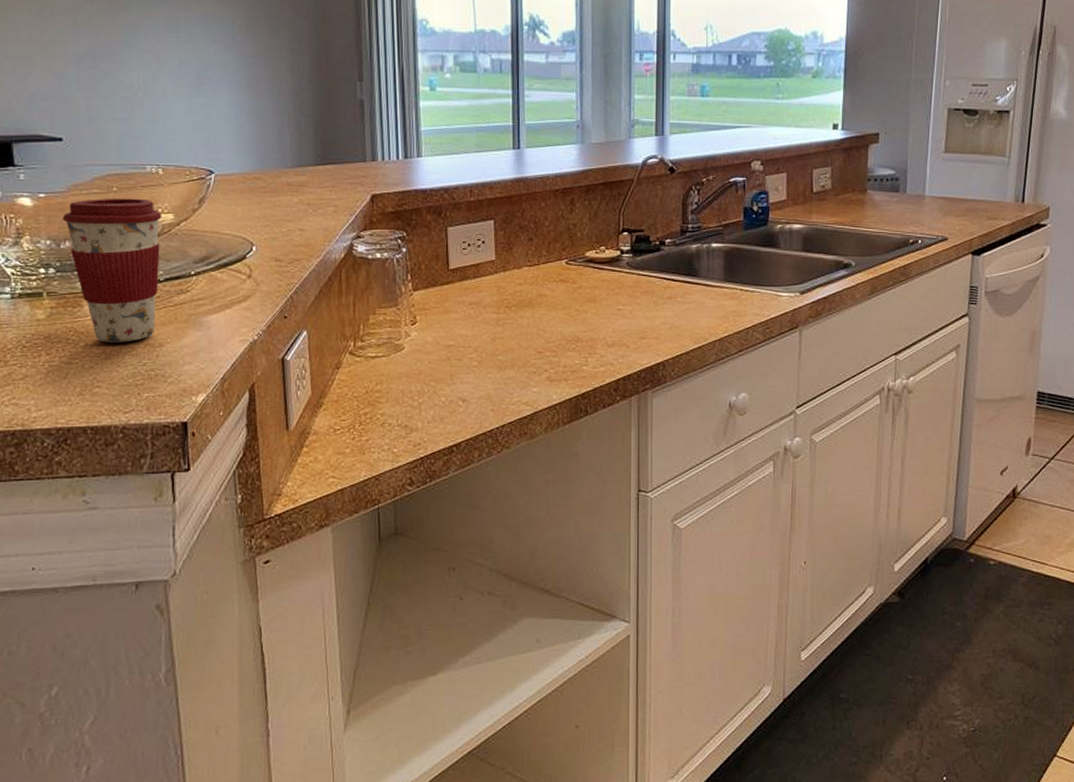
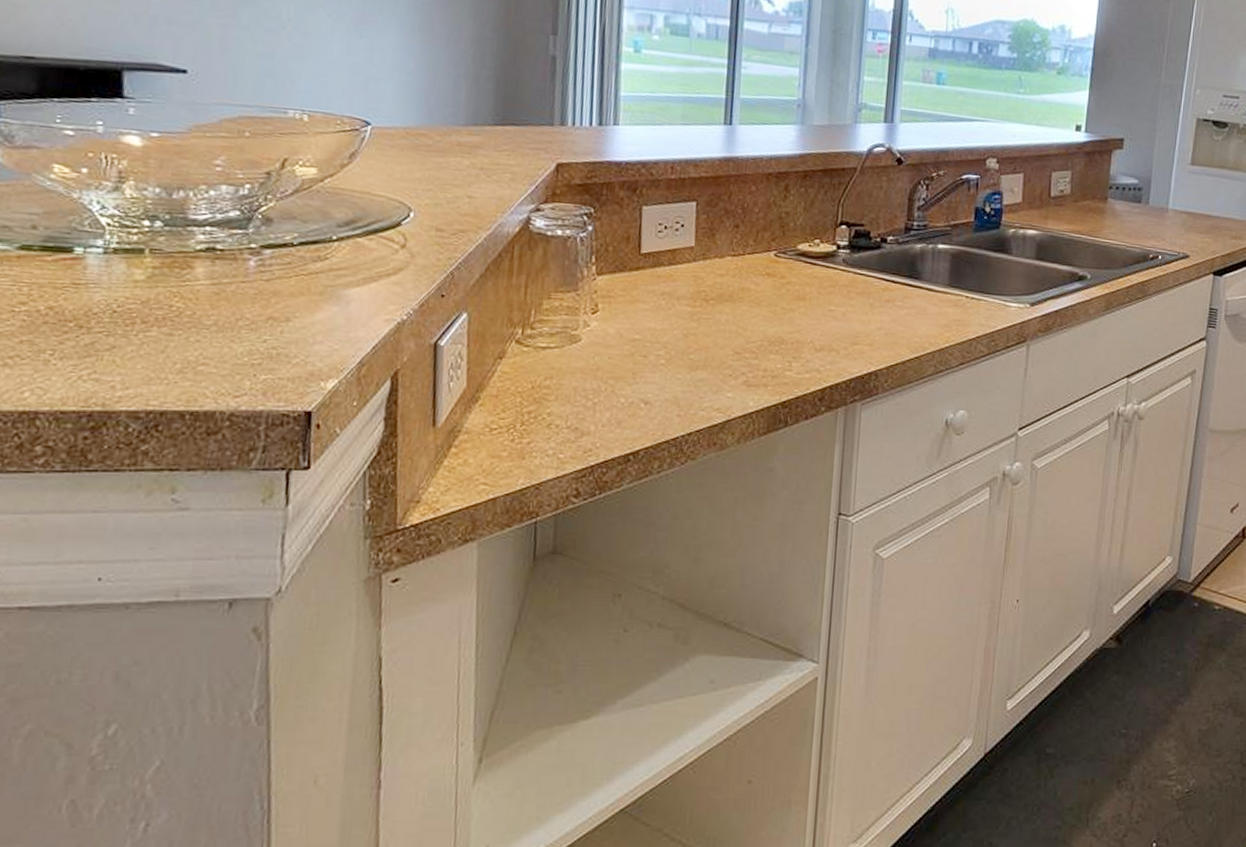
coffee cup: present [62,198,162,343] -> none [178,143,303,314]

